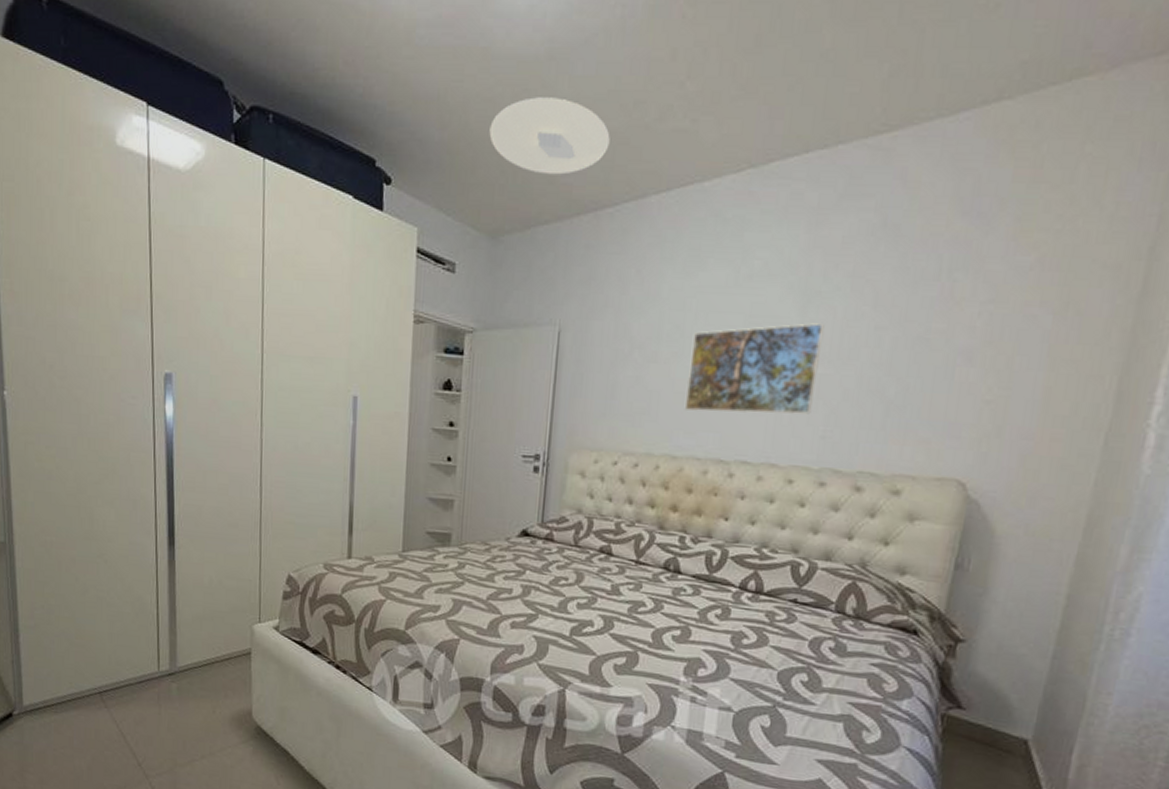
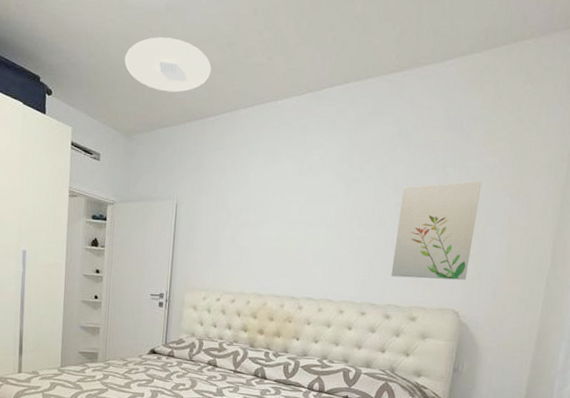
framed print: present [684,323,825,415] -> none [266,201,362,265]
wall art: none [865,291,1009,437] -> present [391,181,482,280]

